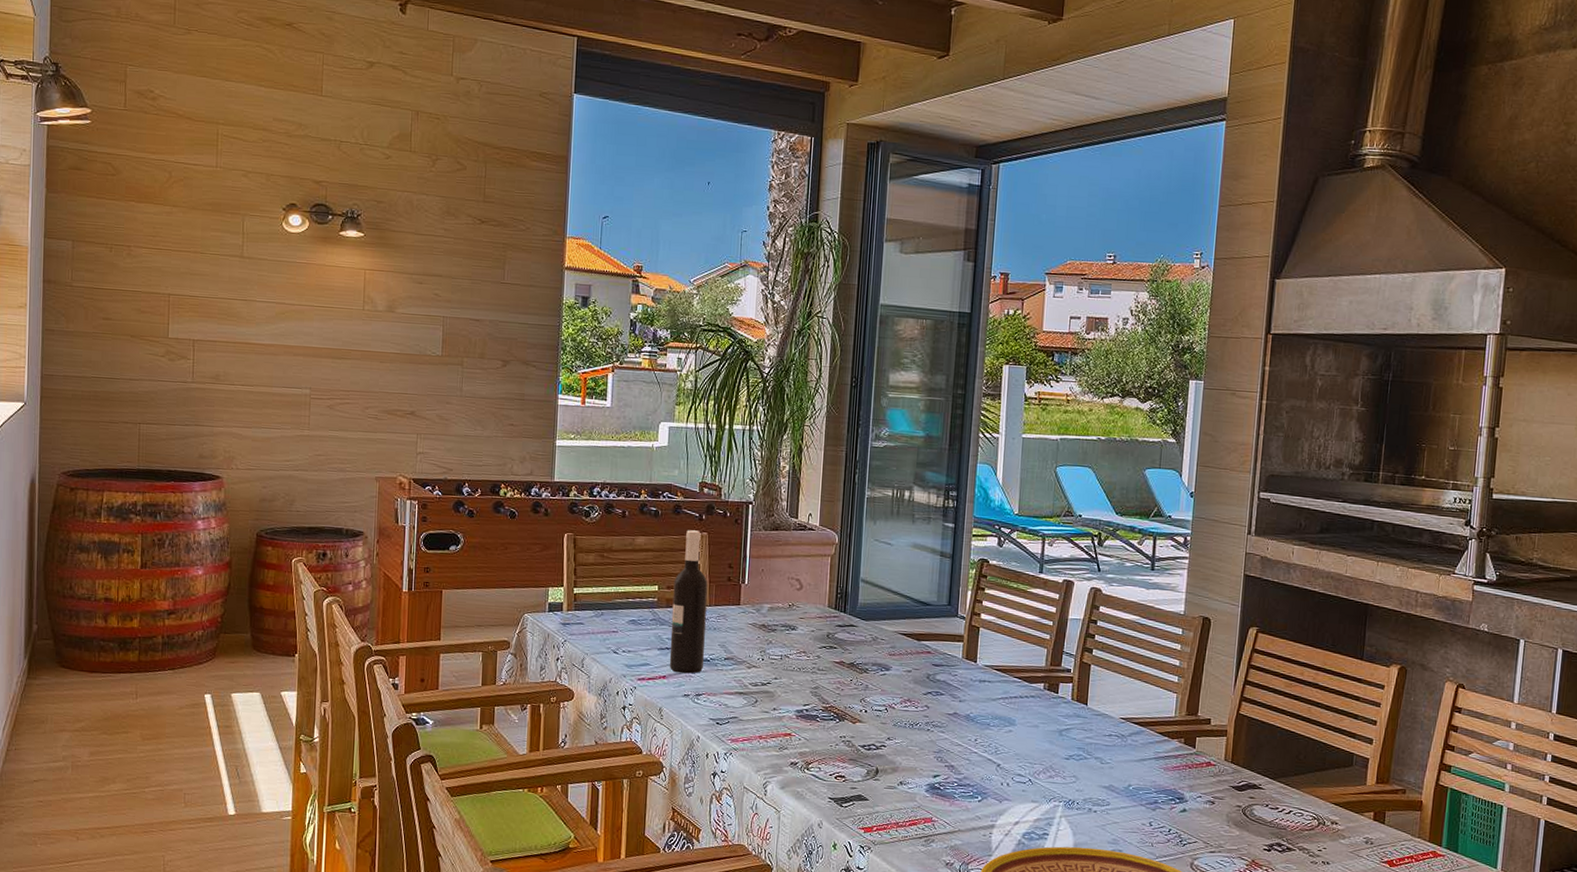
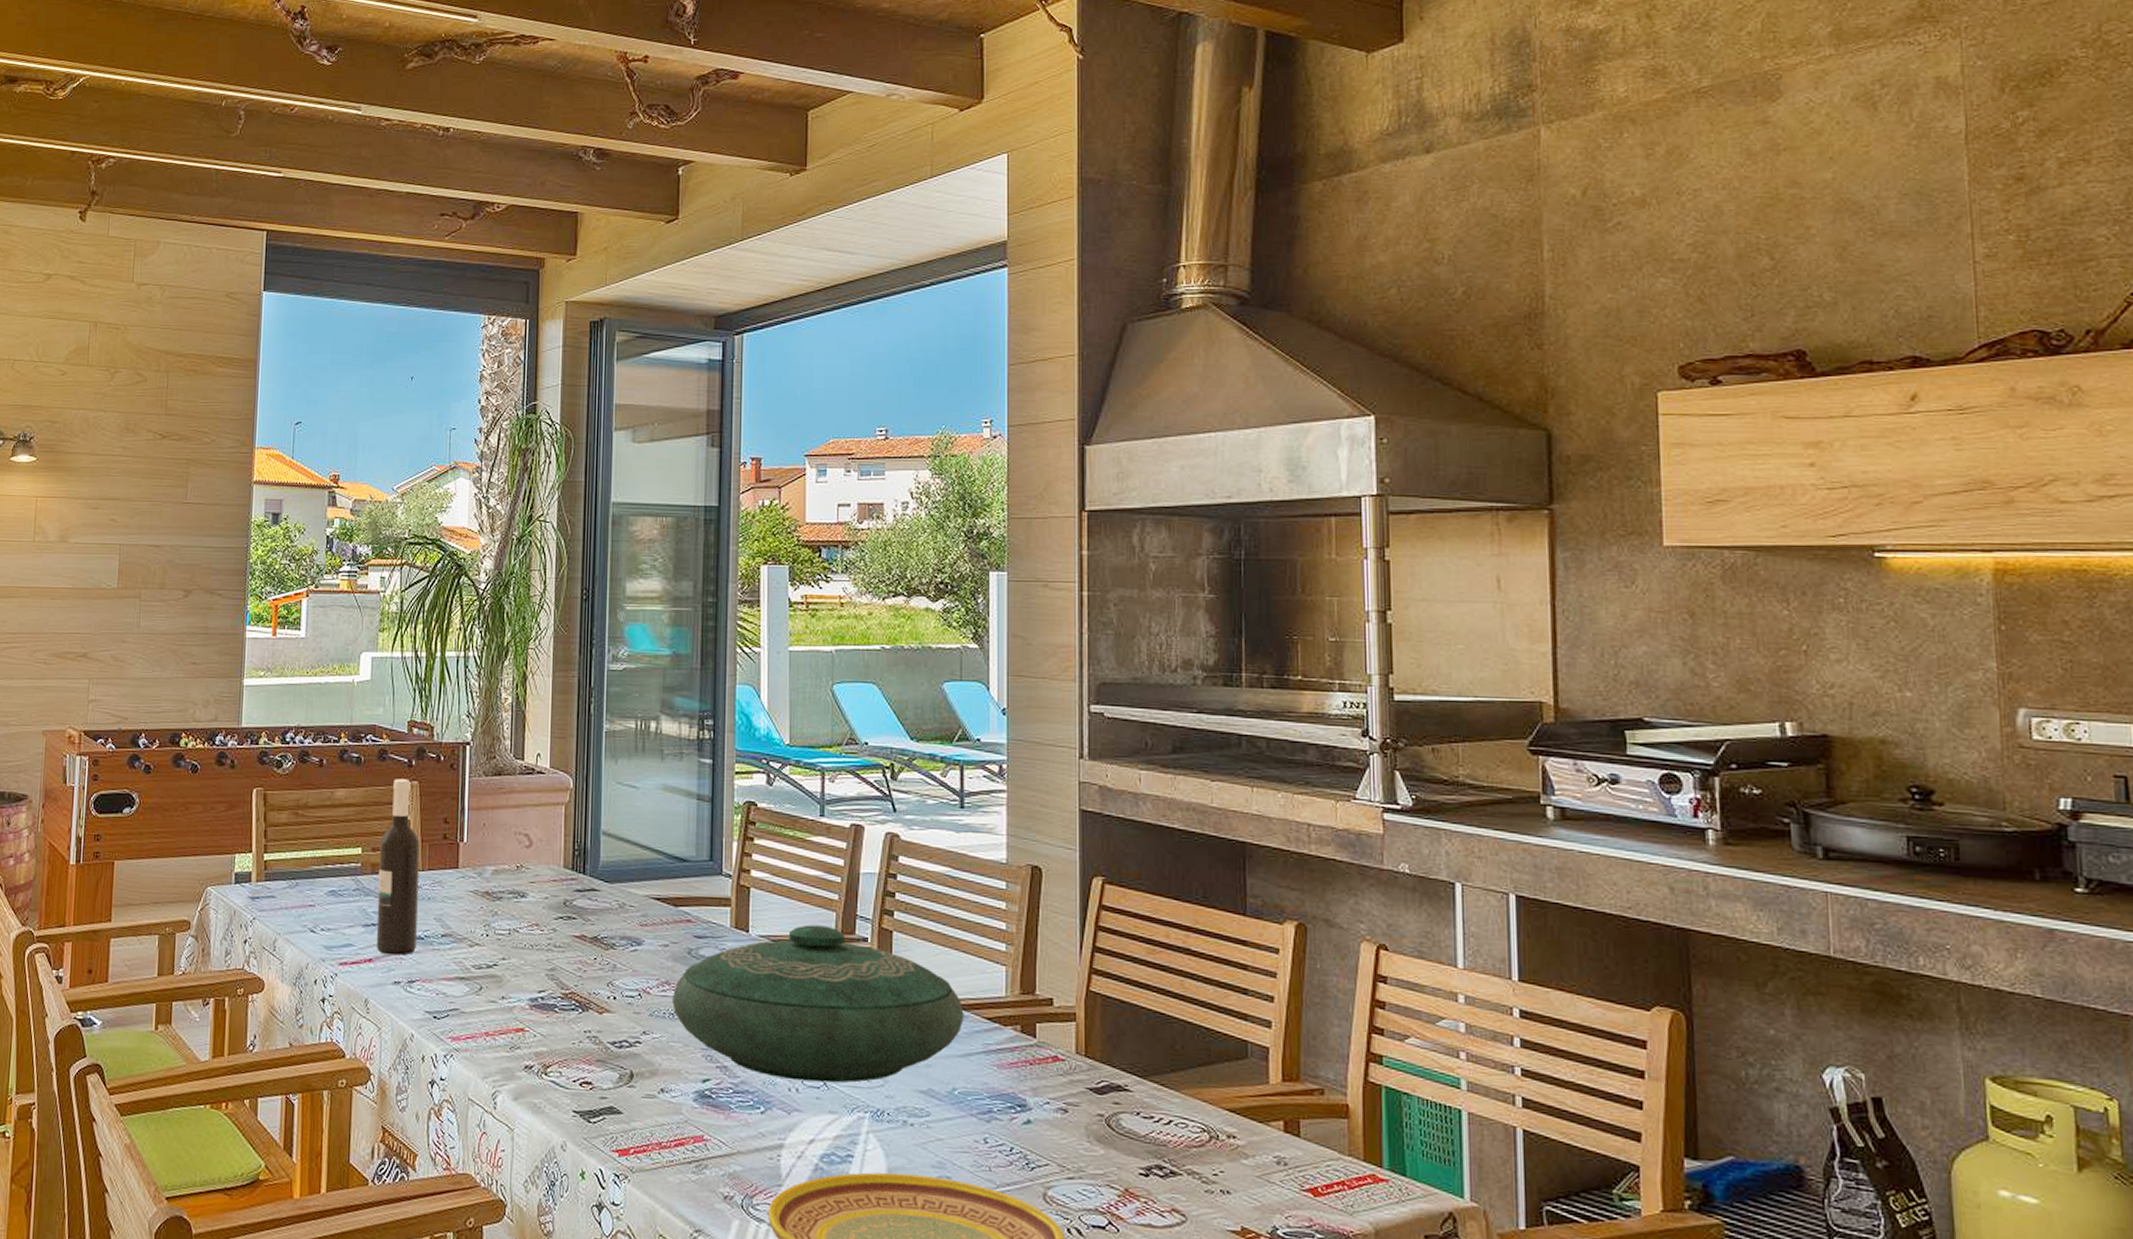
decorative bowl: none [912,658,1142,780] -> present [672,924,964,1083]

